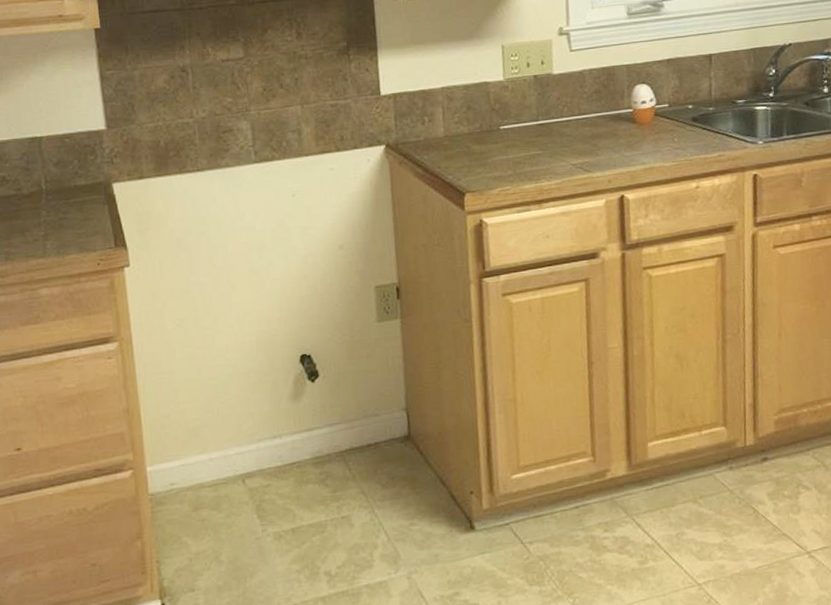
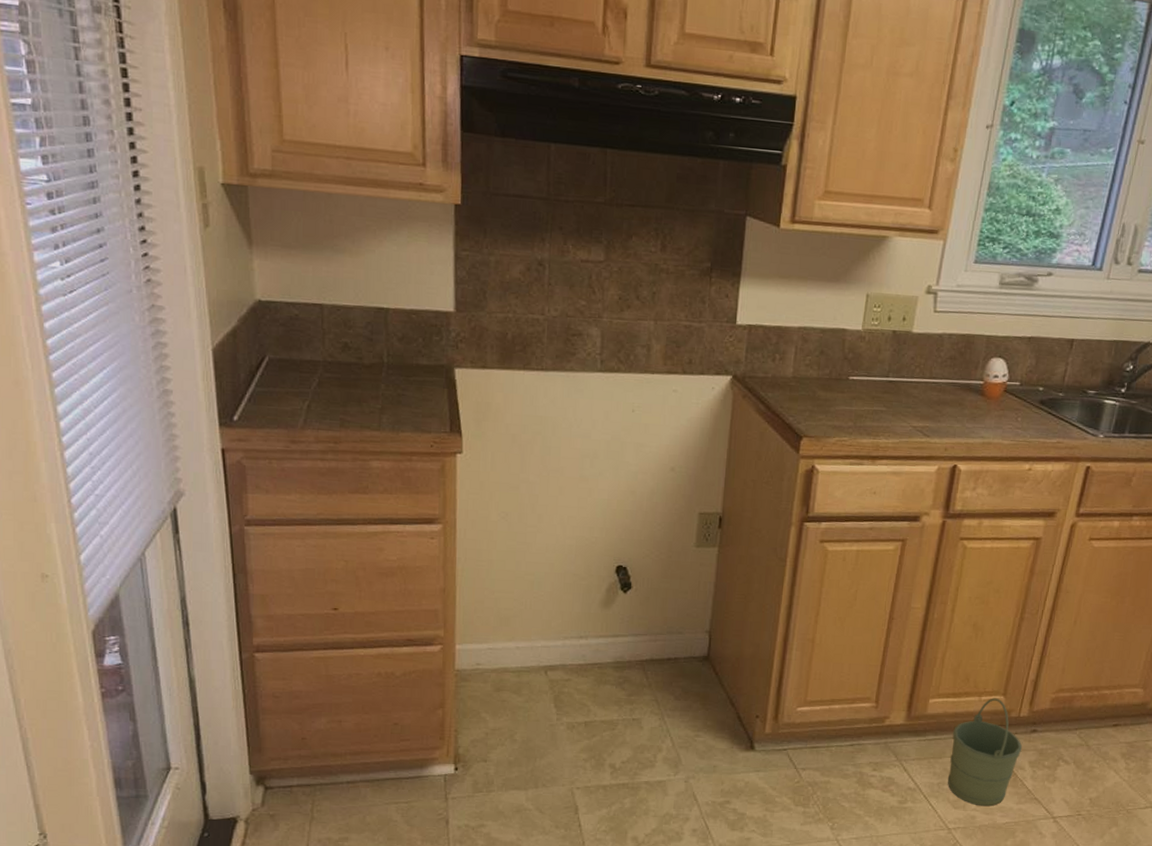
bucket: none [680,429,756,553] -> present [947,698,1022,807]

